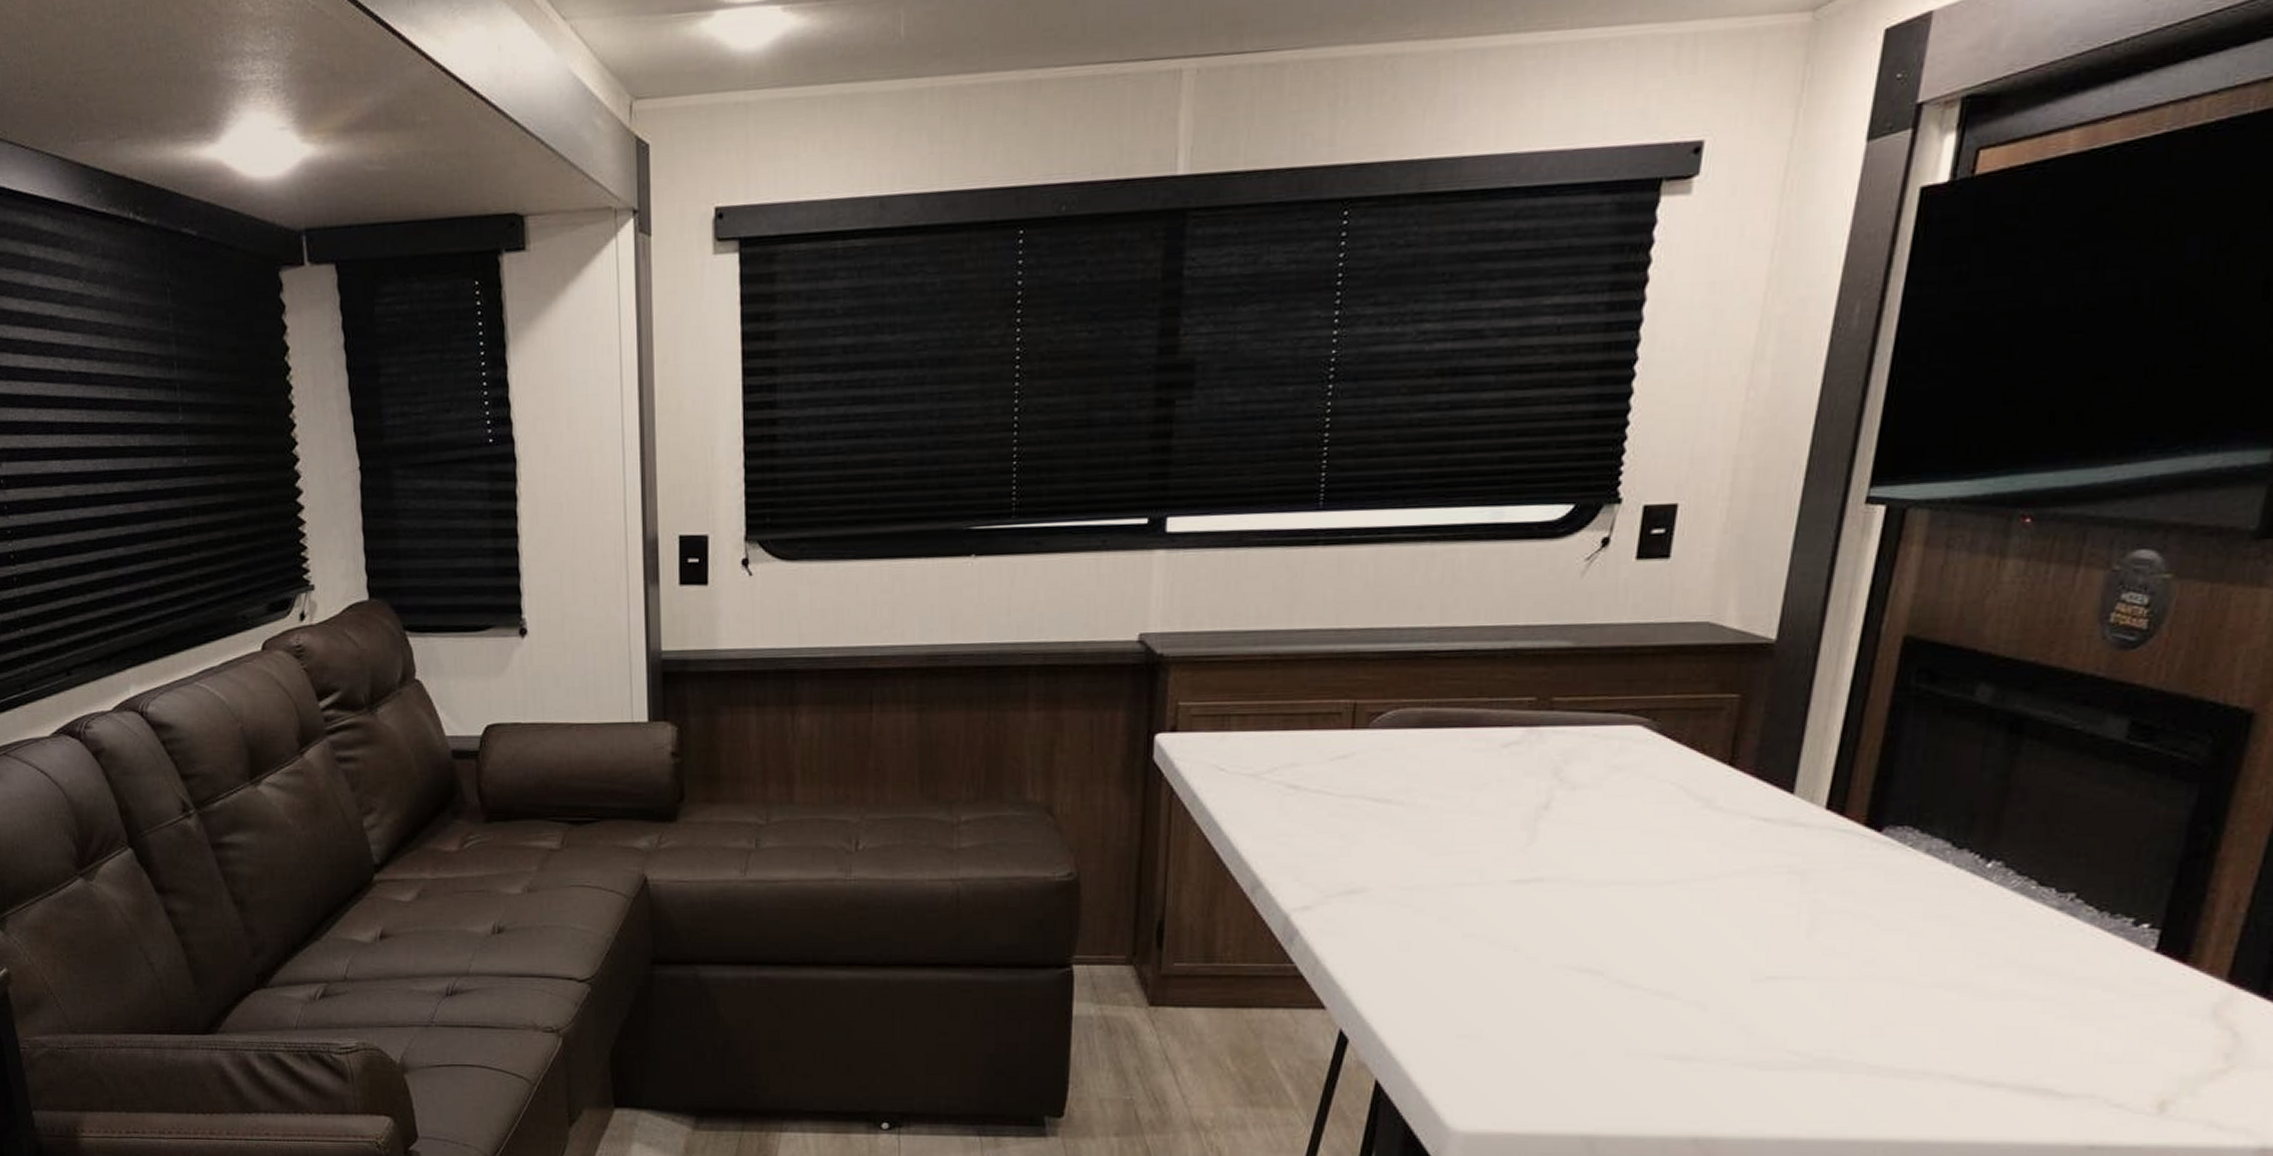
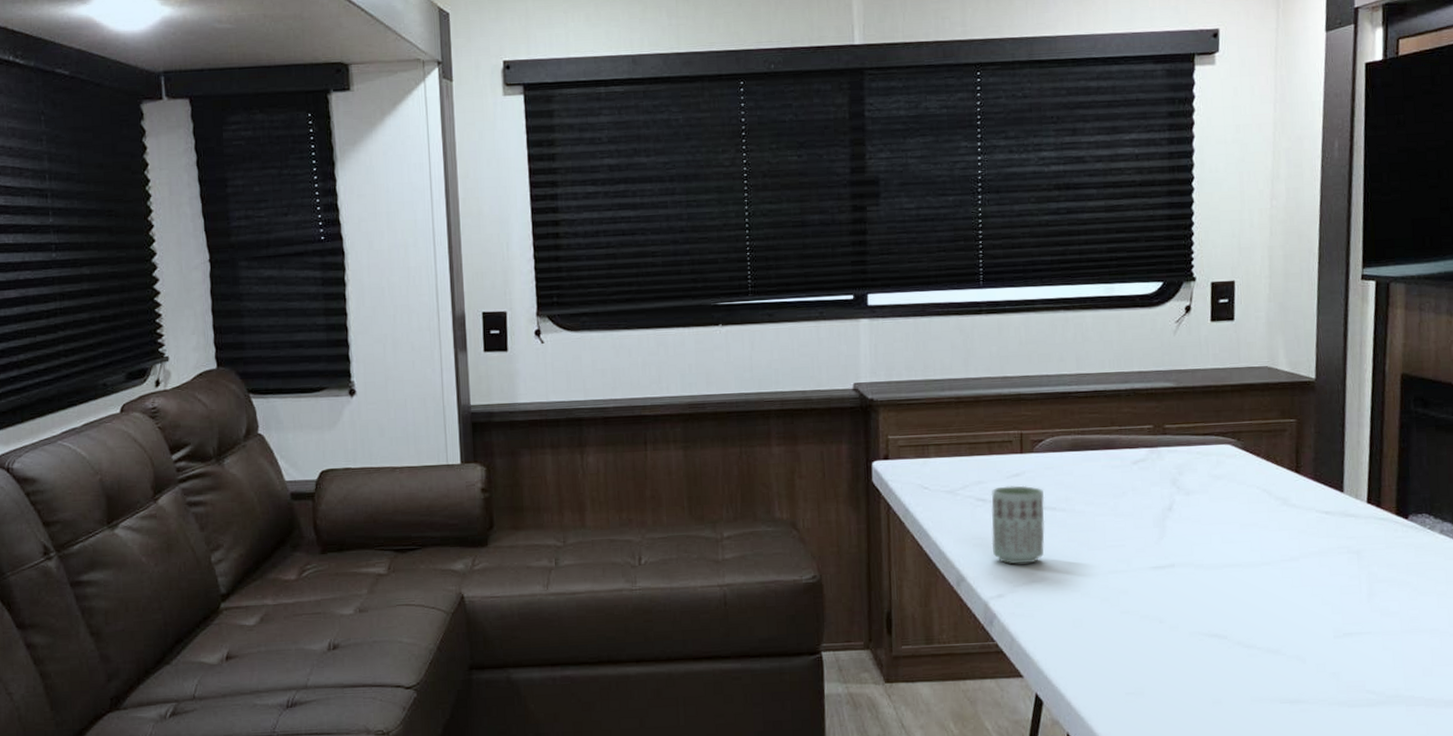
cup: none [1301,770,1378,870] -> present [991,485,1045,564]

